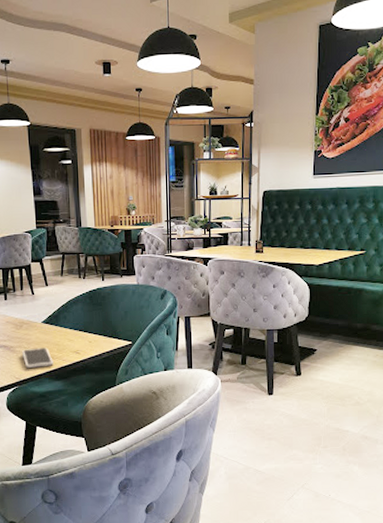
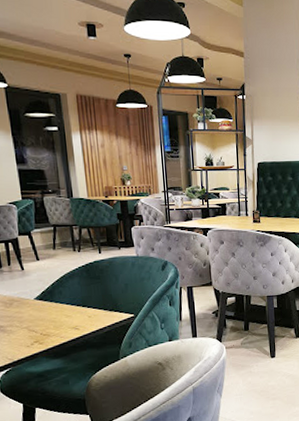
smartphone: present [21,347,54,368] -> none [13,325,51,348]

